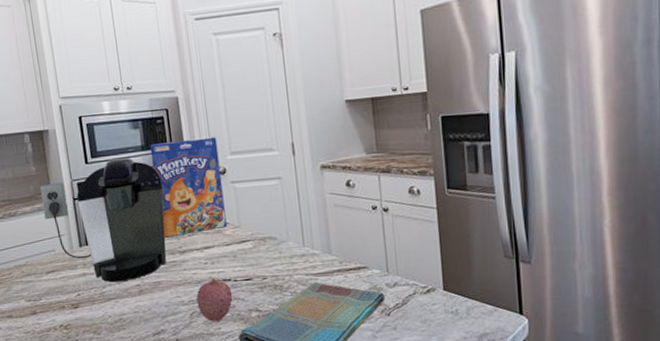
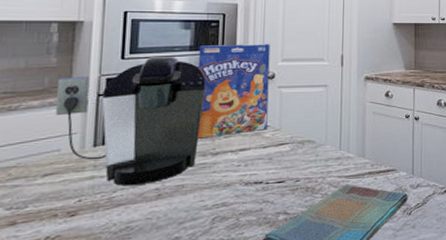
fruit: present [196,278,233,322] -> none [222,180,262,227]

